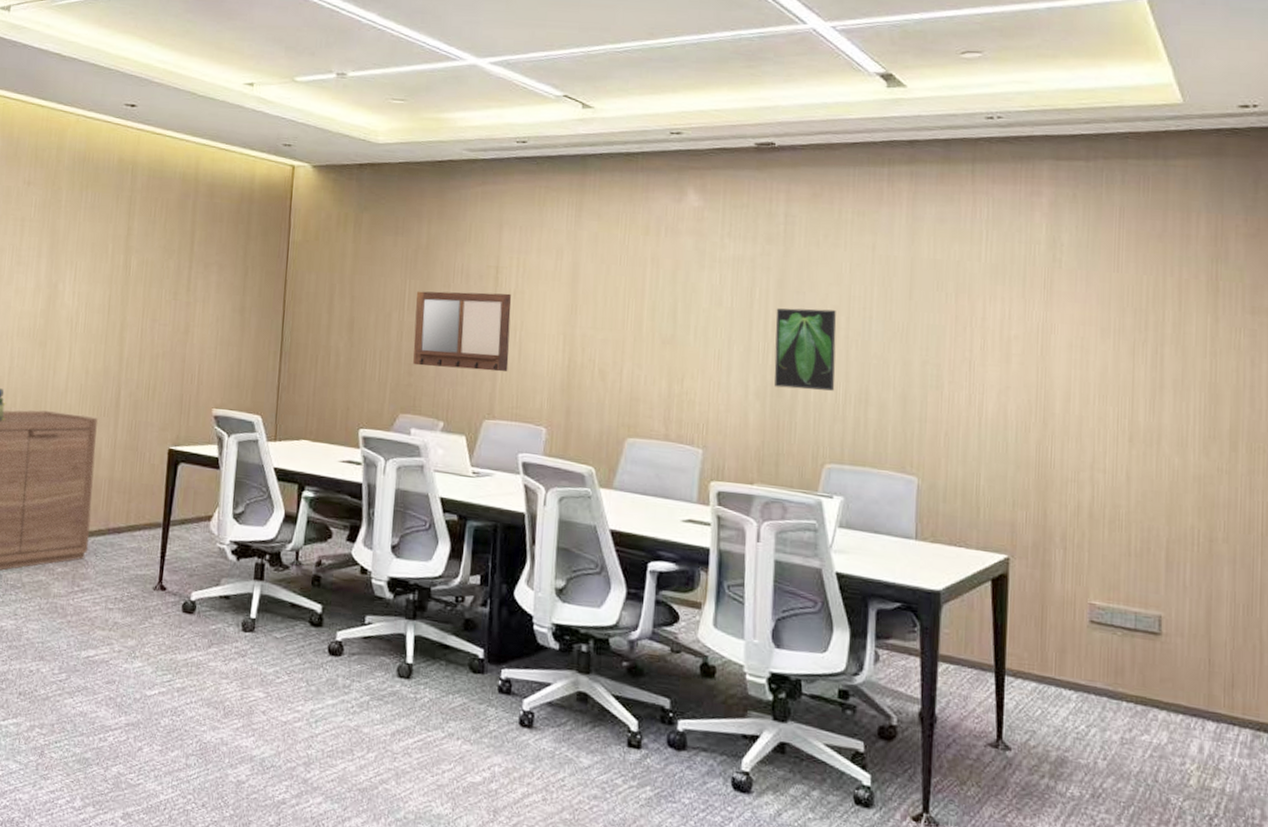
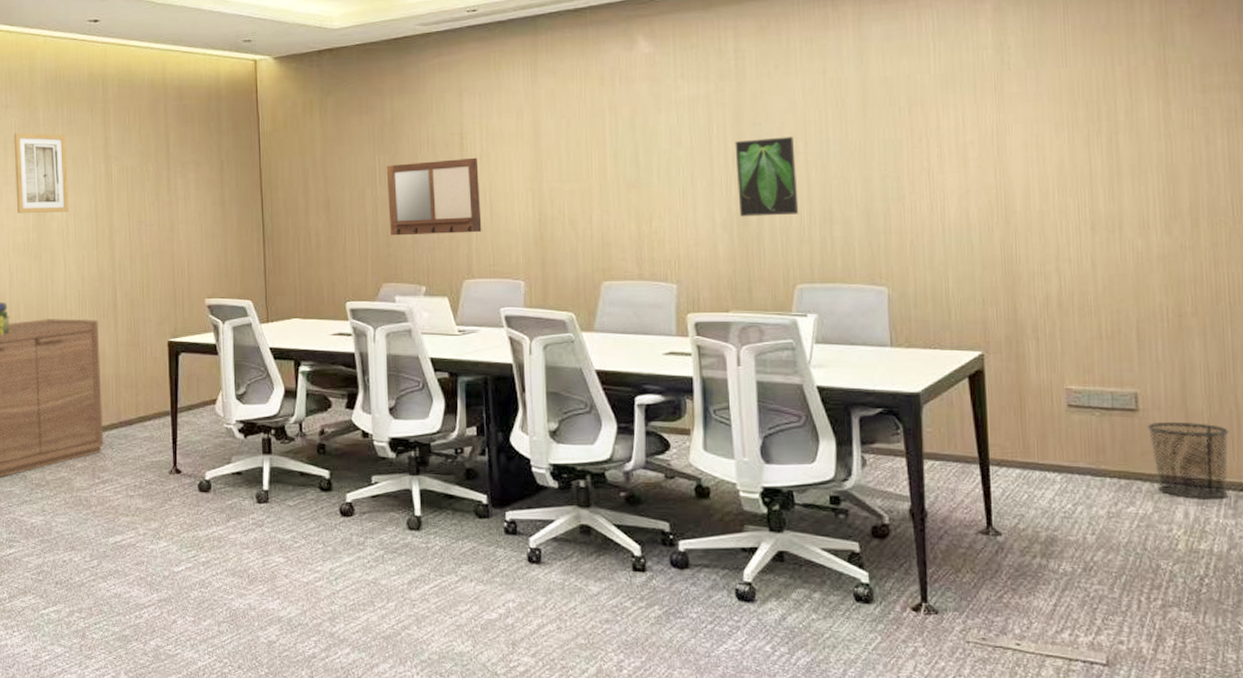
wall art: none [26,211,87,301] -> present [14,132,69,213]
waste bin: none [1168,649,1251,737] -> present [1147,423,1230,500]

